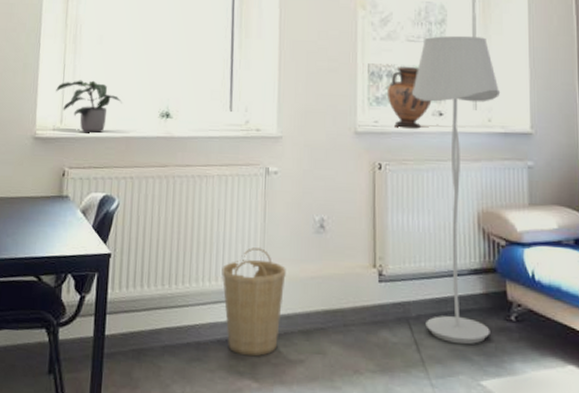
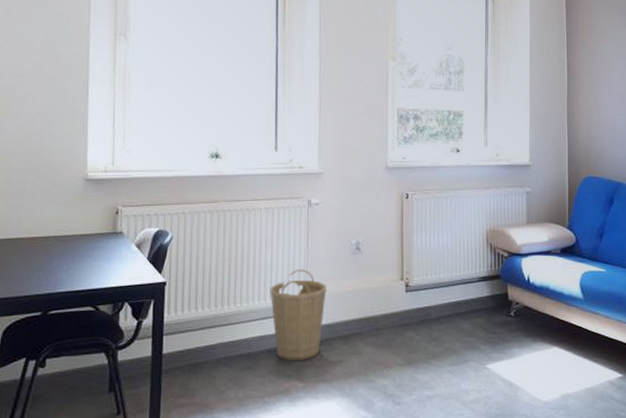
potted plant: present [56,80,122,134] -> none [106,124,173,174]
vase: present [388,67,432,130] -> none [414,111,451,164]
floor lamp: present [413,36,501,345] -> none [435,84,507,338]

